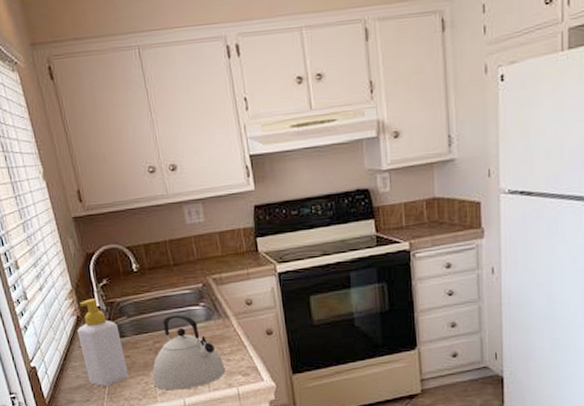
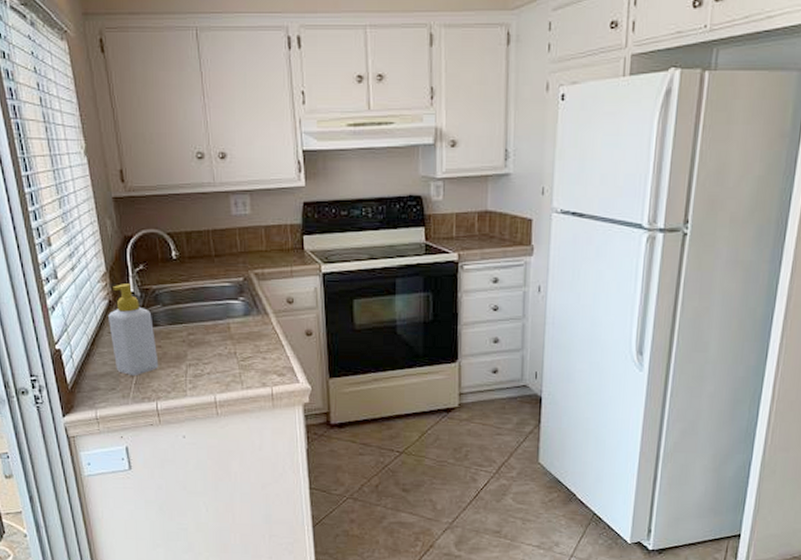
kettle: present [152,314,226,390] -> none [184,306,260,385]

